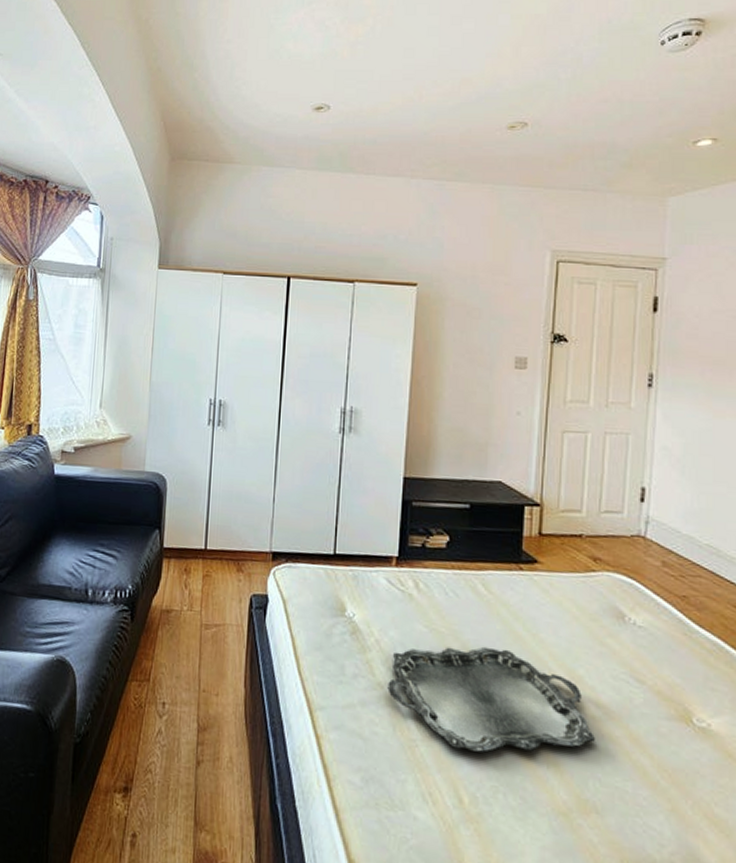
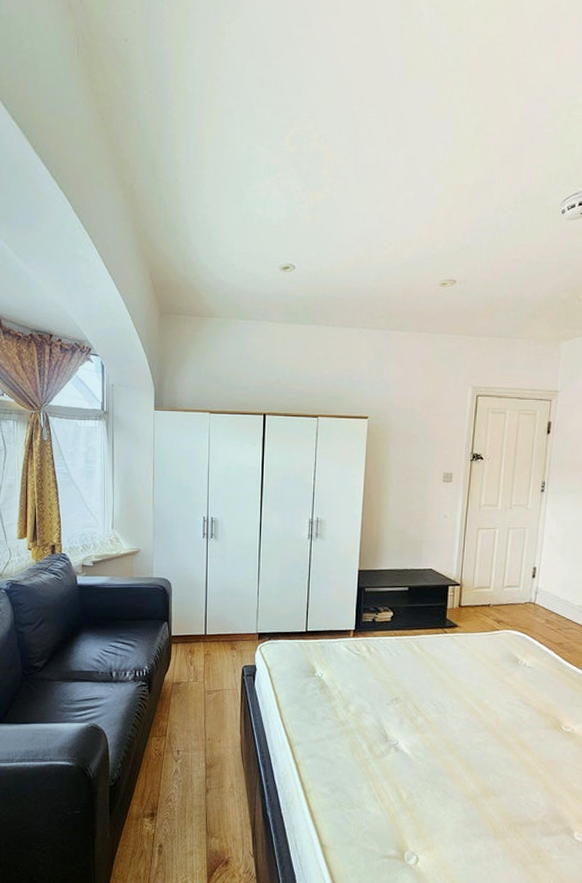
serving tray: present [387,646,595,753] -> none [348,690,495,763]

